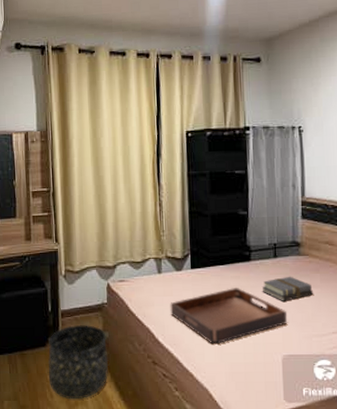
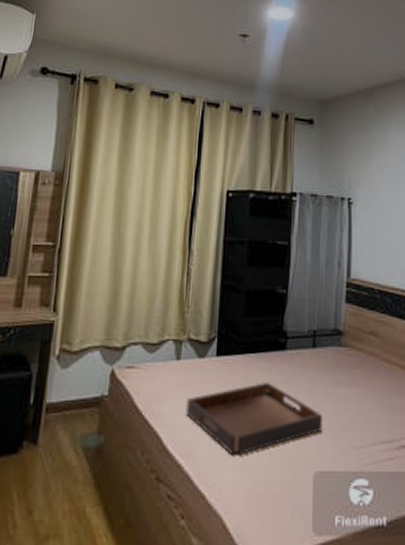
basket: present [48,324,109,400] -> none [14,423,101,531]
book: present [262,276,313,301] -> none [296,371,353,402]

